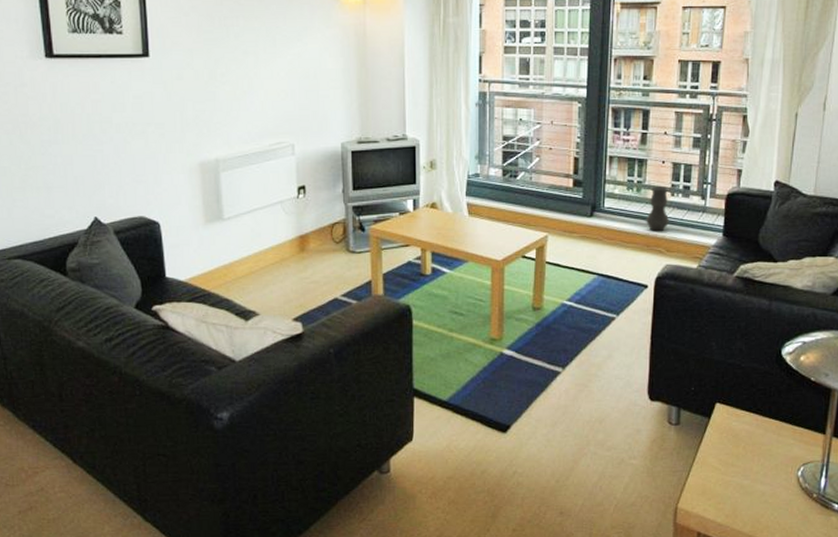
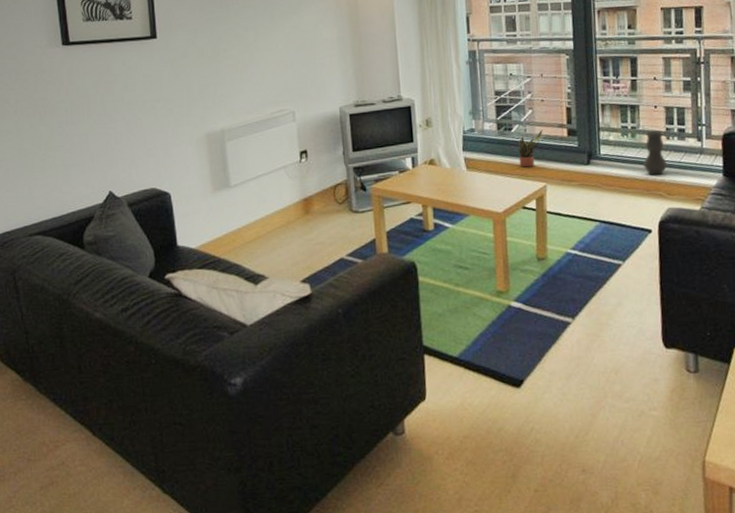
potted plant: none [522,179,549,216] -> present [518,130,543,168]

